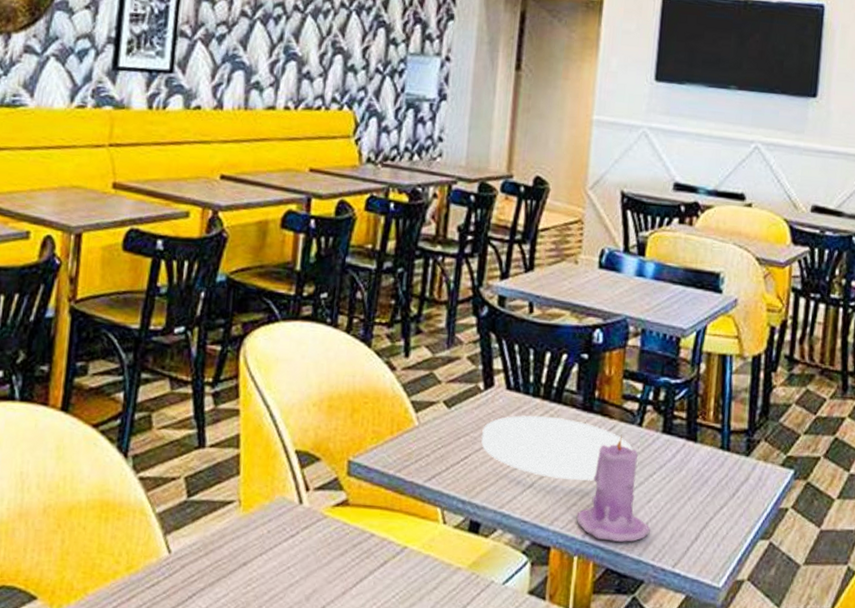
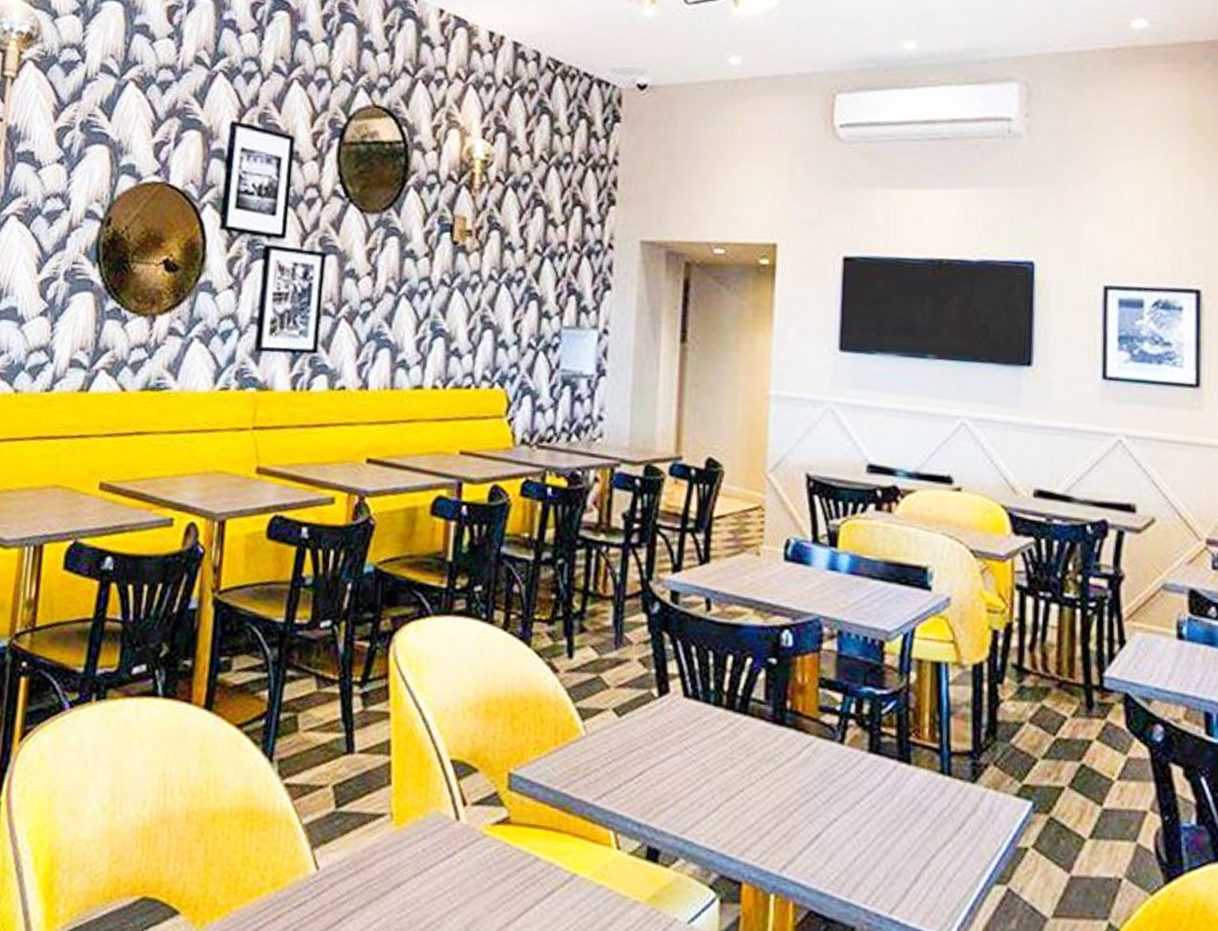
plate: present [481,415,632,481] -> none [657,727,834,806]
candle: present [576,434,651,542] -> none [771,752,860,880]

